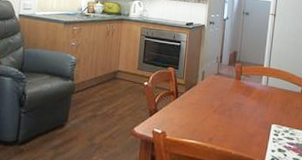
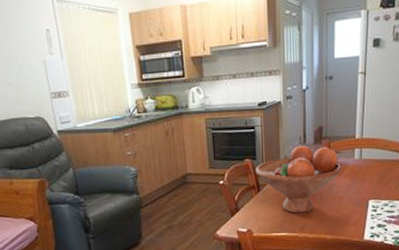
fruit bowl: none [176,64,251,125] -> present [255,145,342,213]

